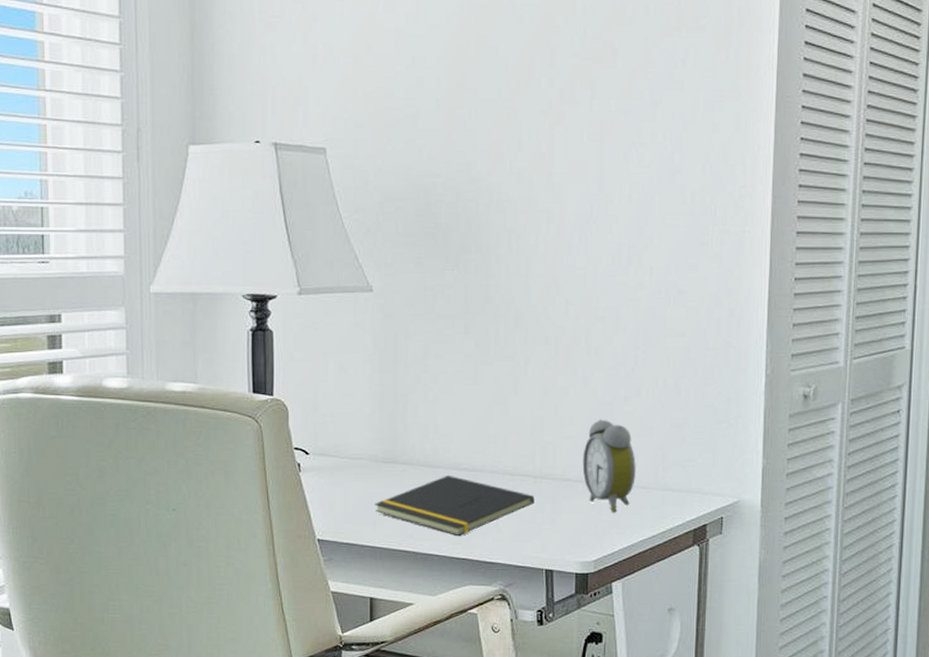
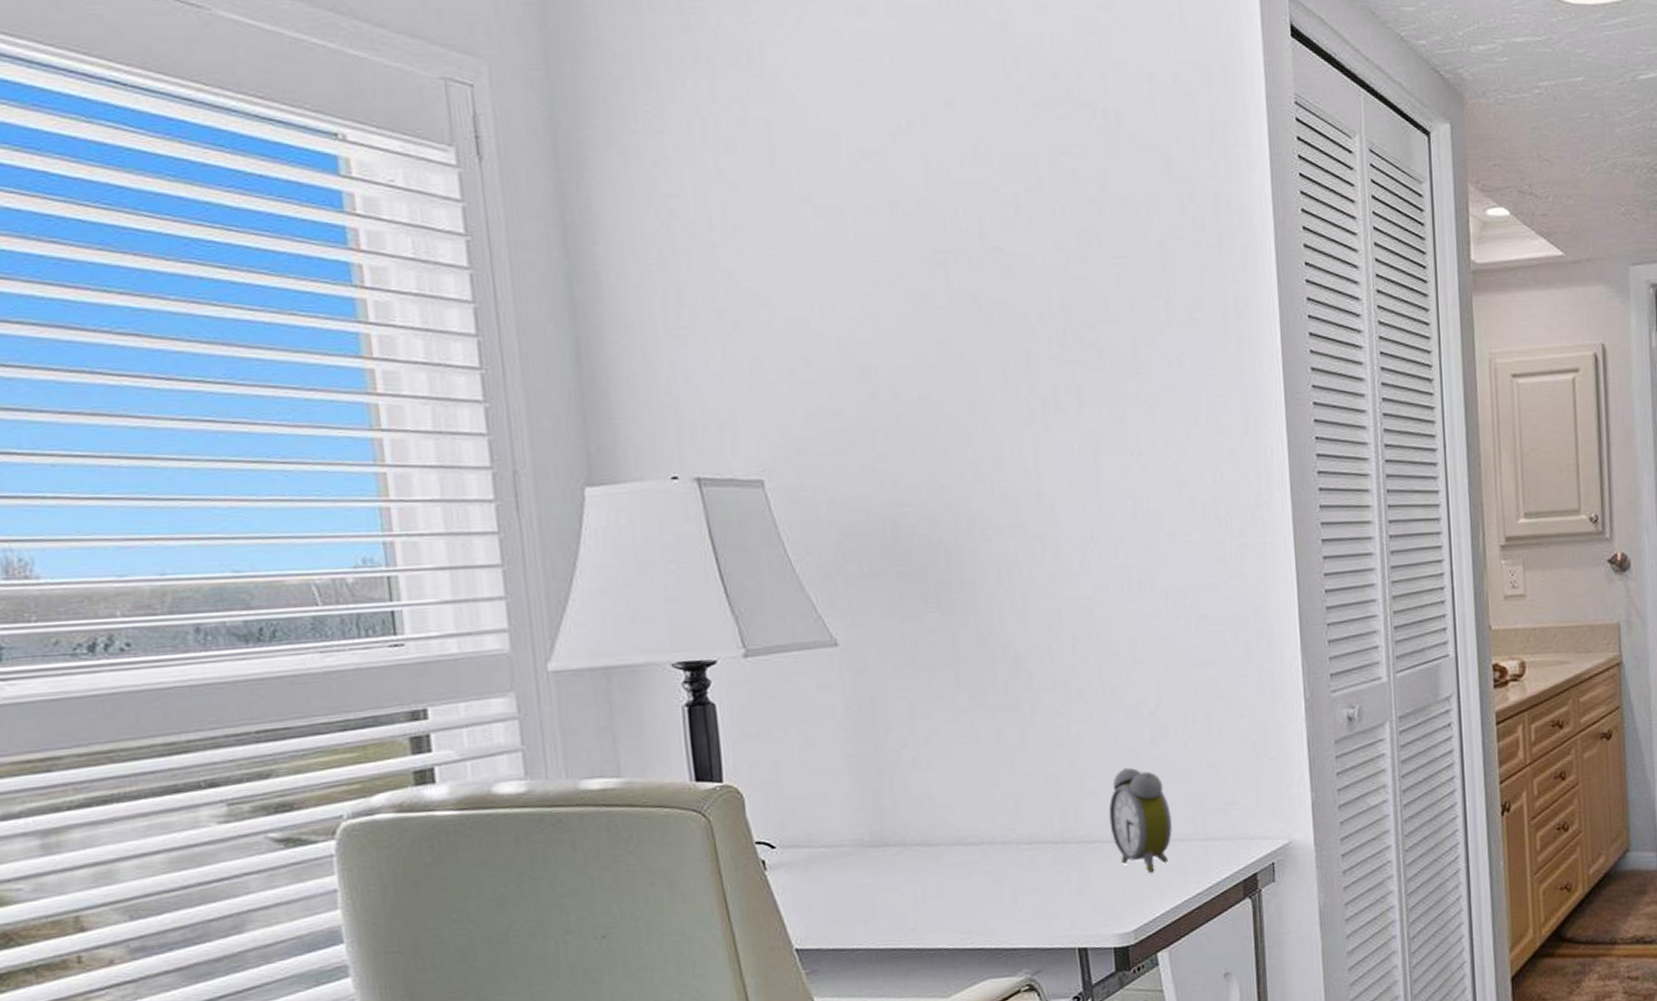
notepad: present [375,475,535,536] -> none [864,852,1058,923]

